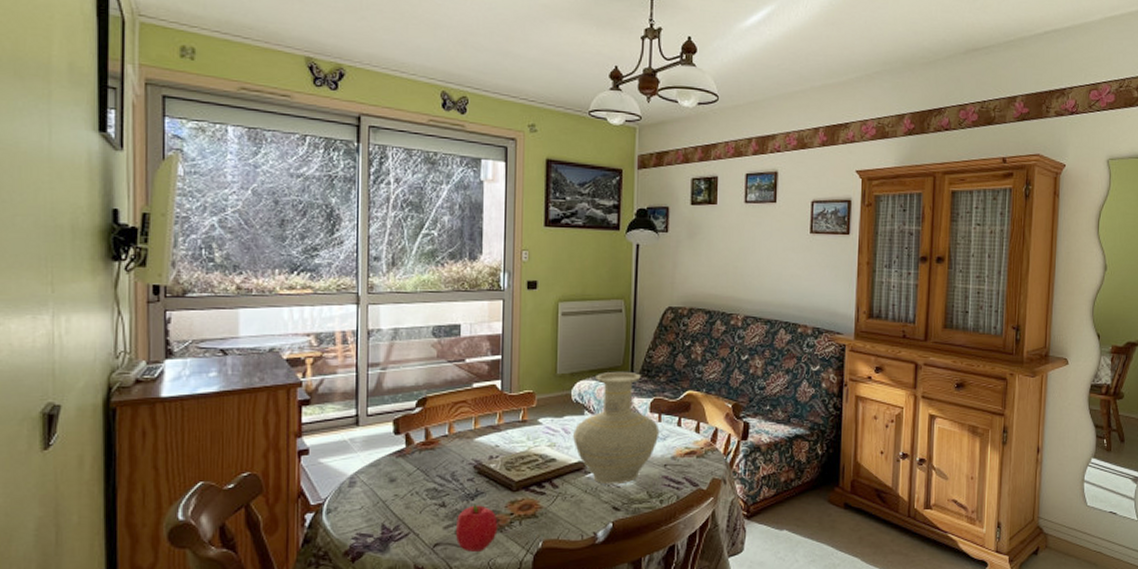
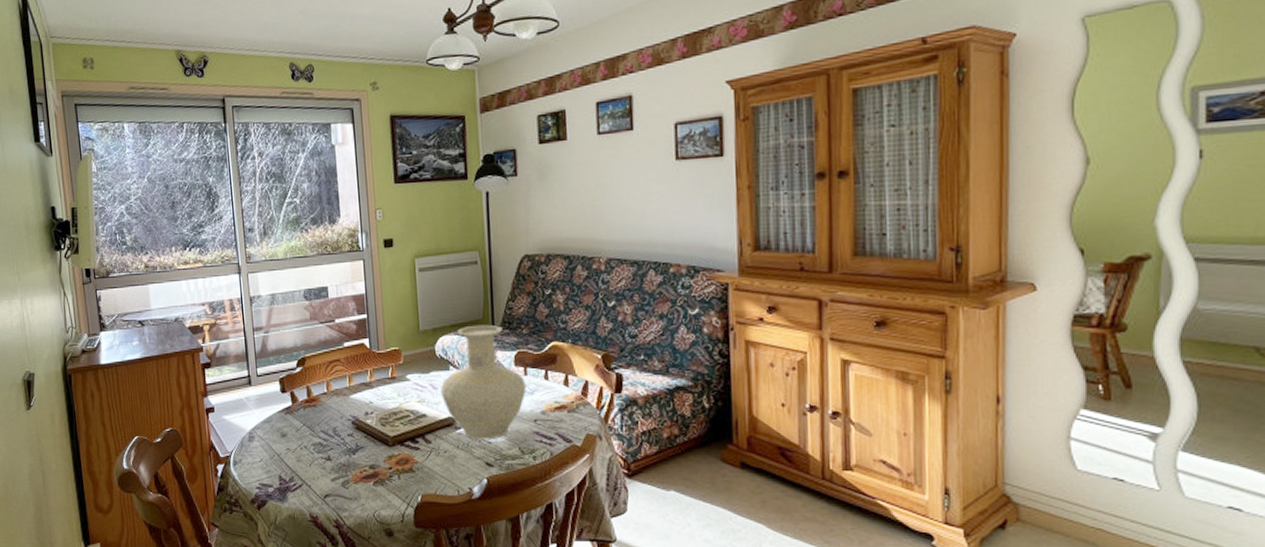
fruit: present [455,504,498,552] -> none [341,458,379,503]

